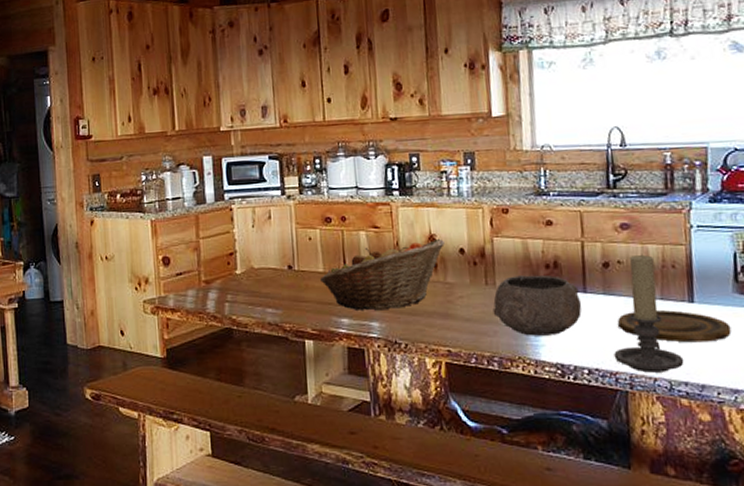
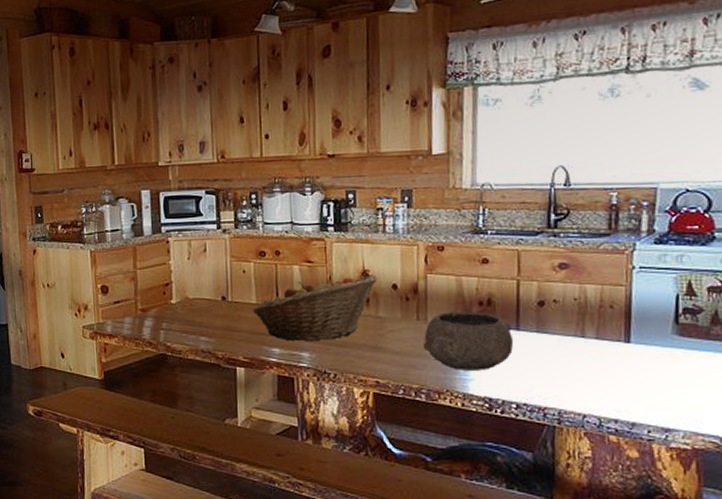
candle holder: present [614,254,684,373] -> none [543,294,616,409]
plate: present [618,309,732,343] -> none [550,348,667,382]

